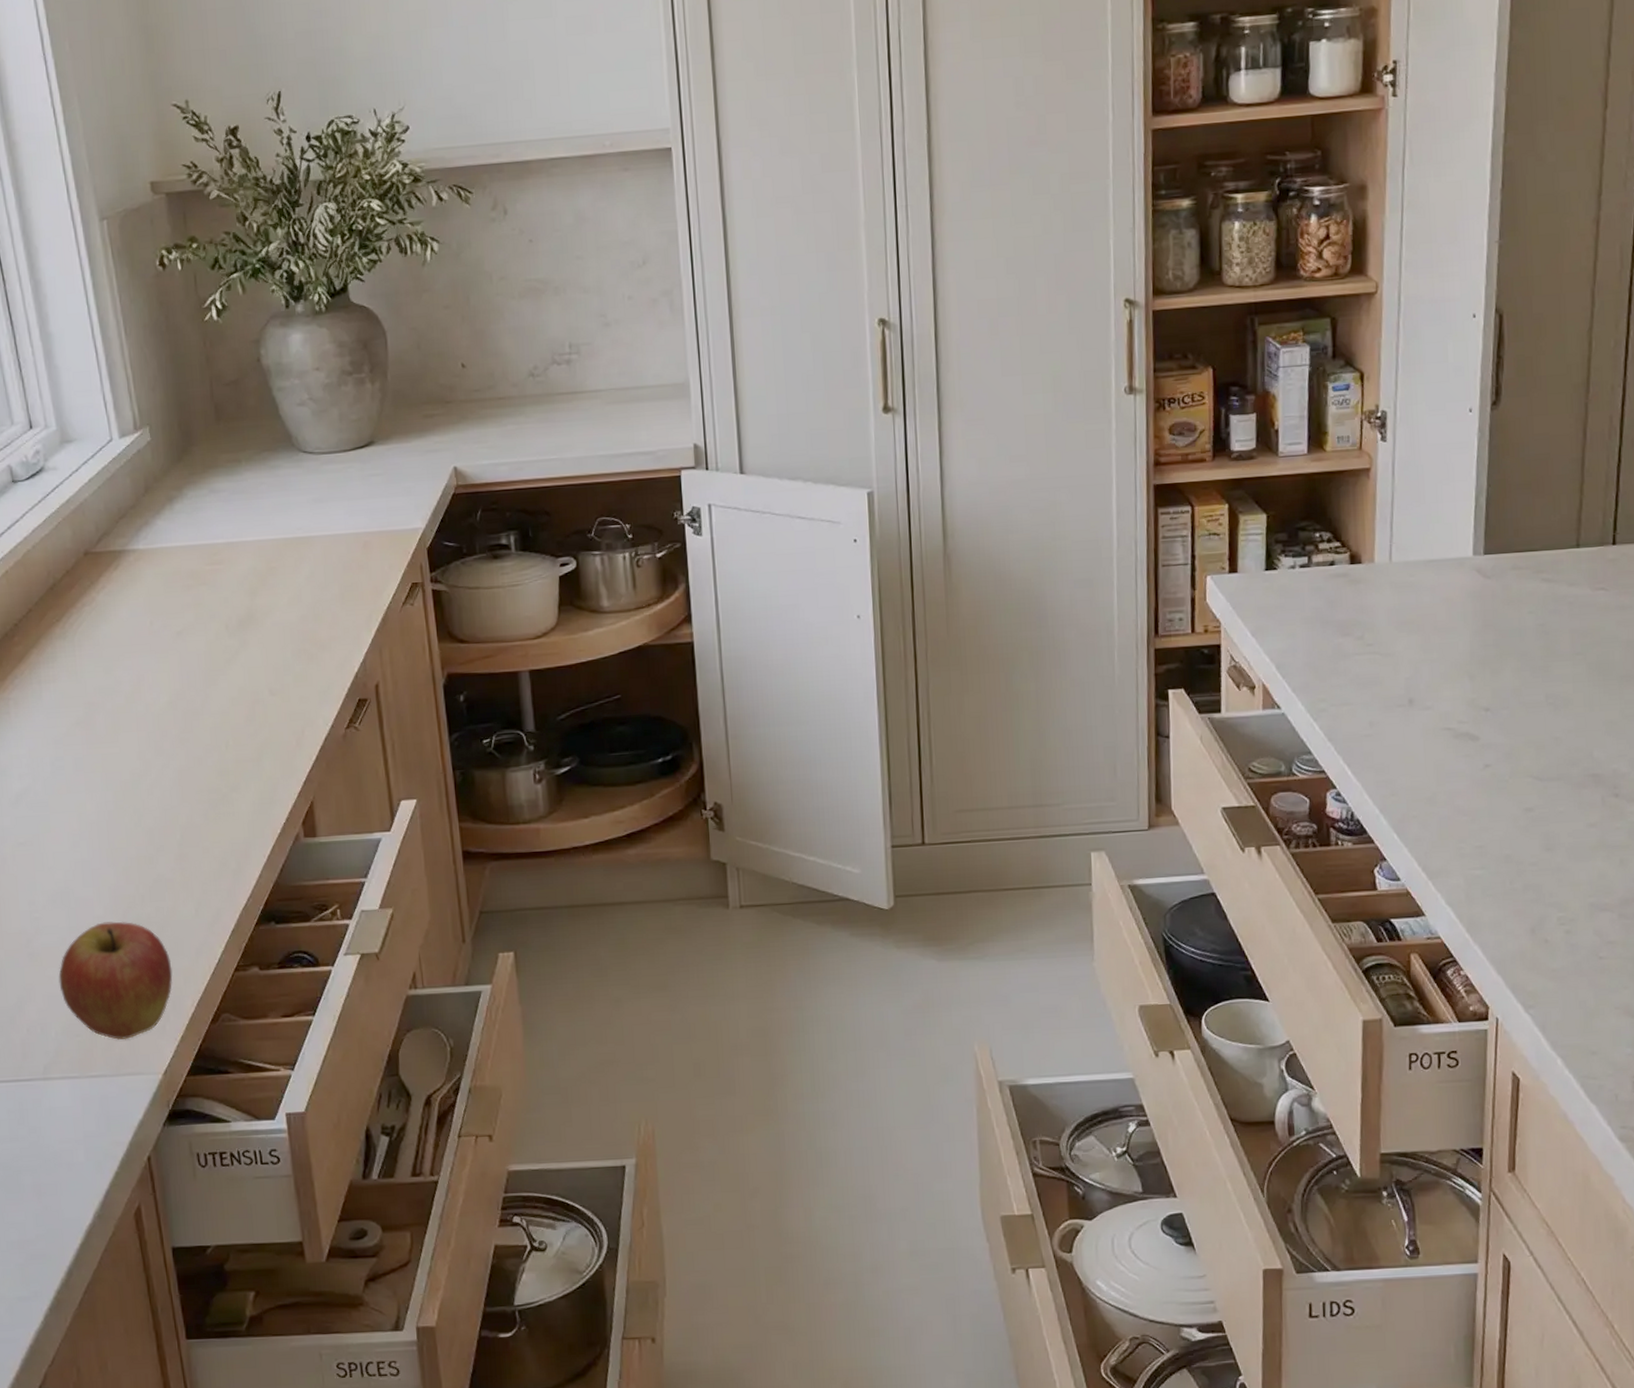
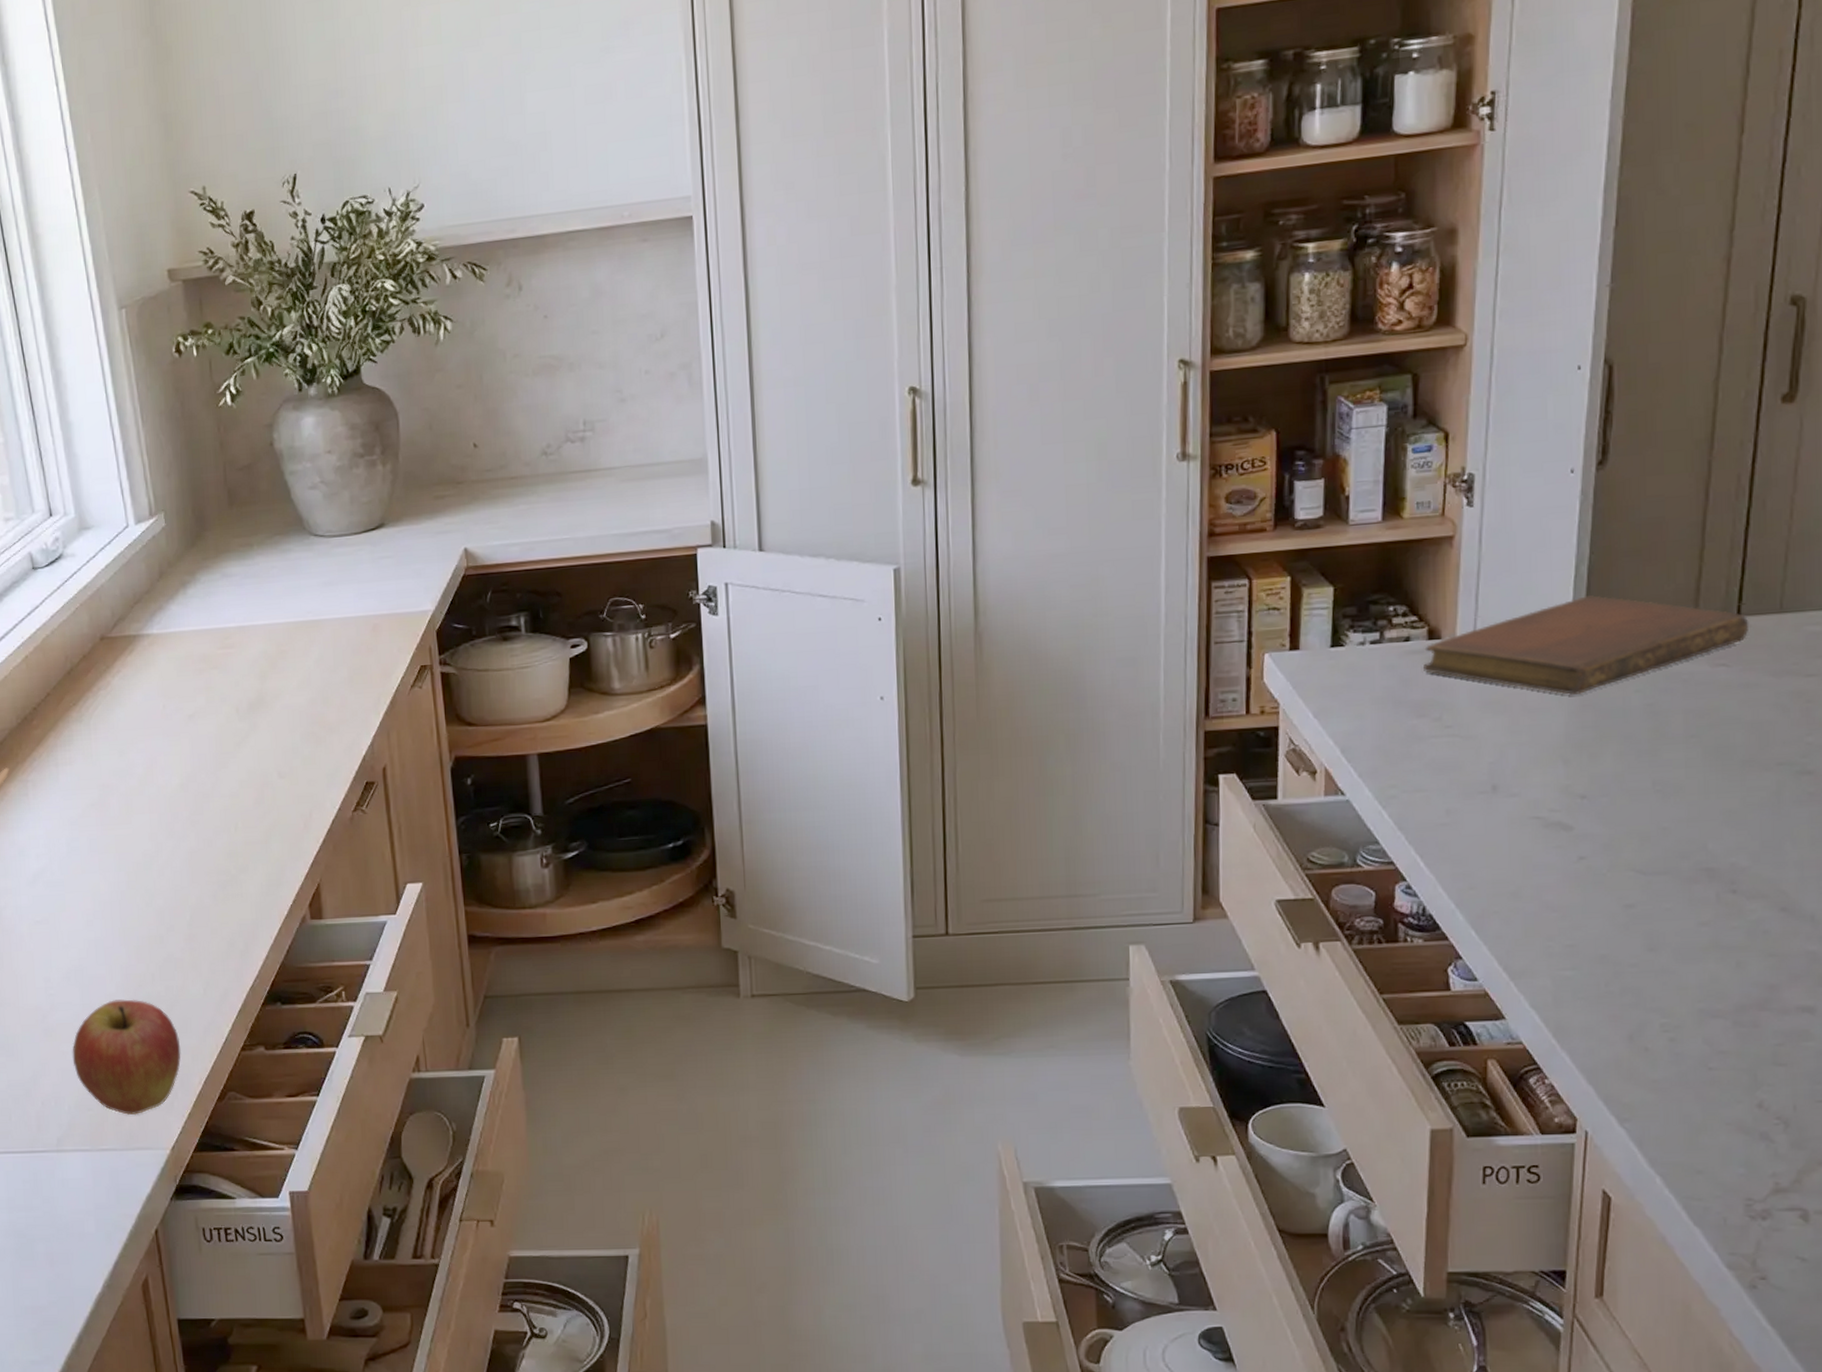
notebook: none [1346,524,1623,617] -> present [1422,595,1750,696]

